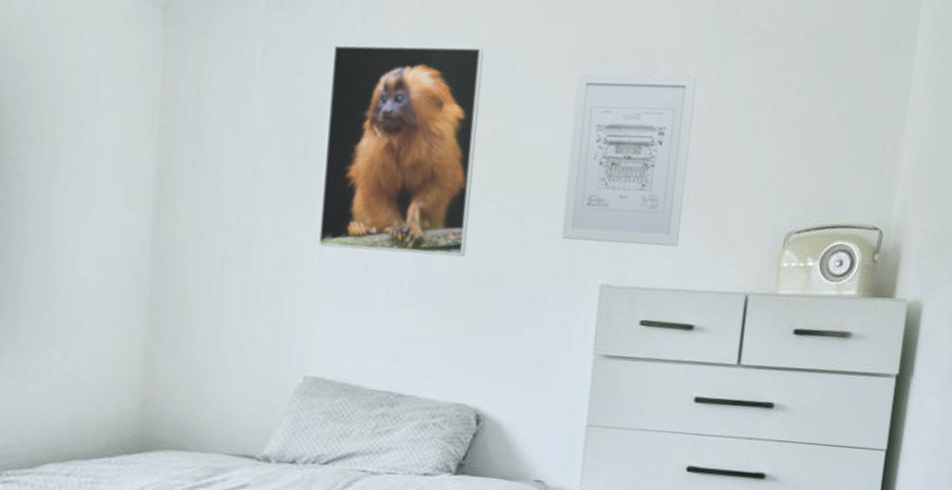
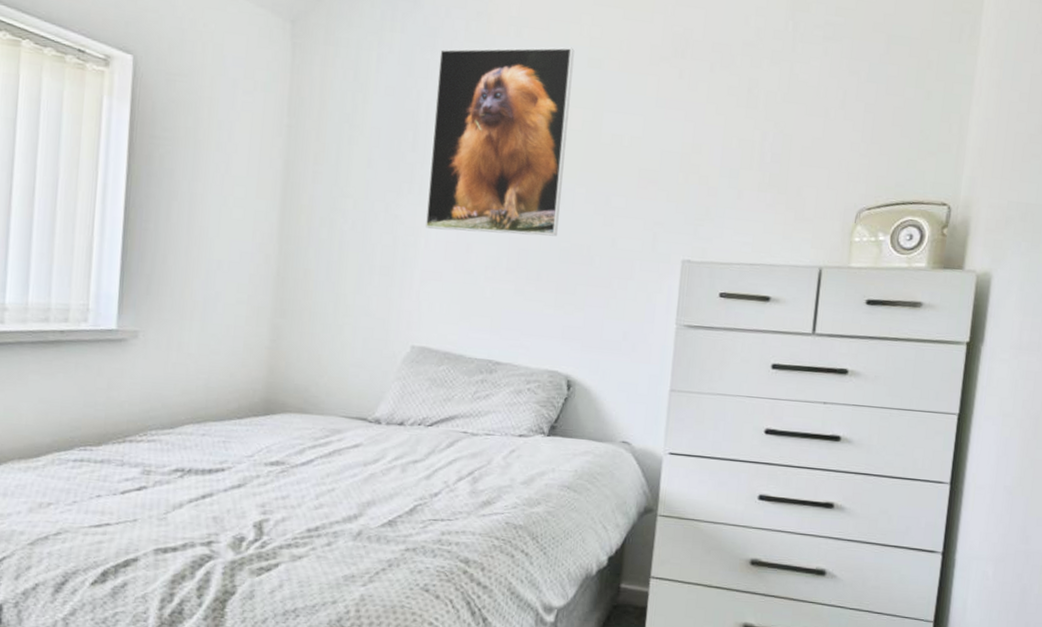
wall art: present [561,72,697,247] -> none [646,66,771,225]

